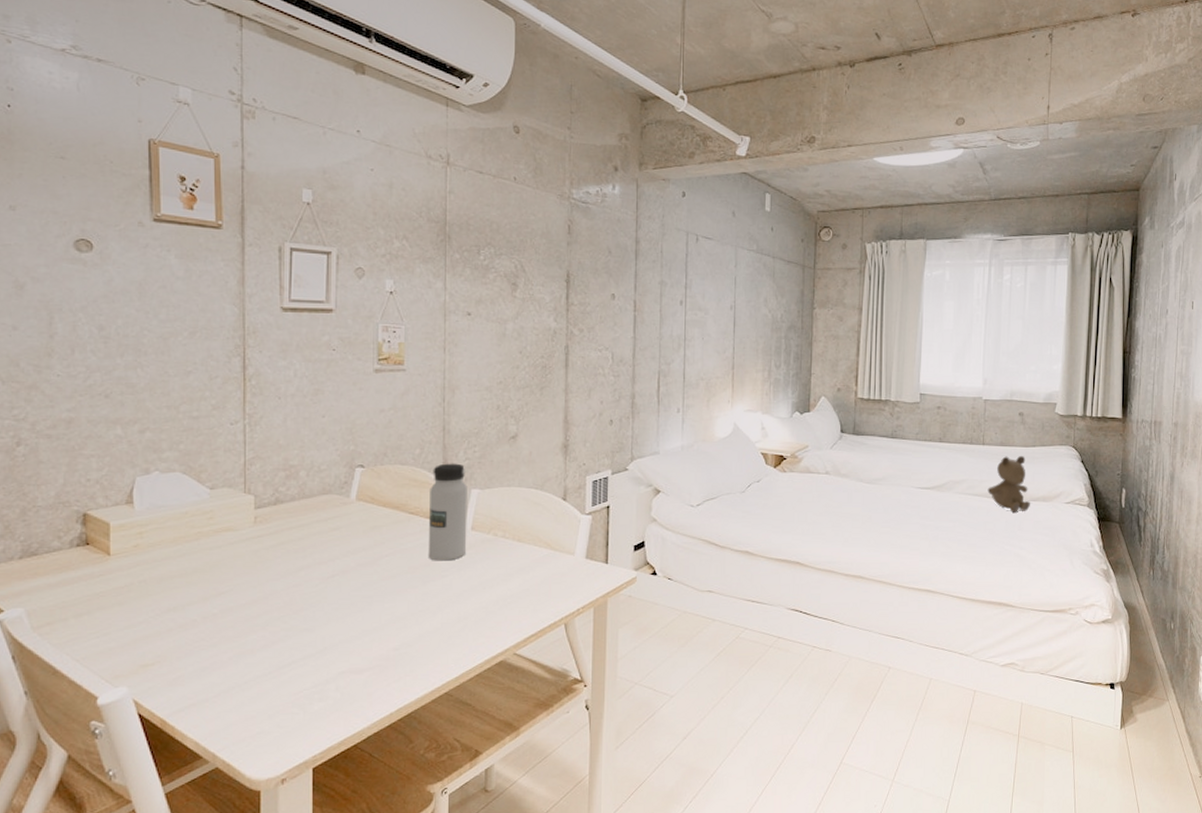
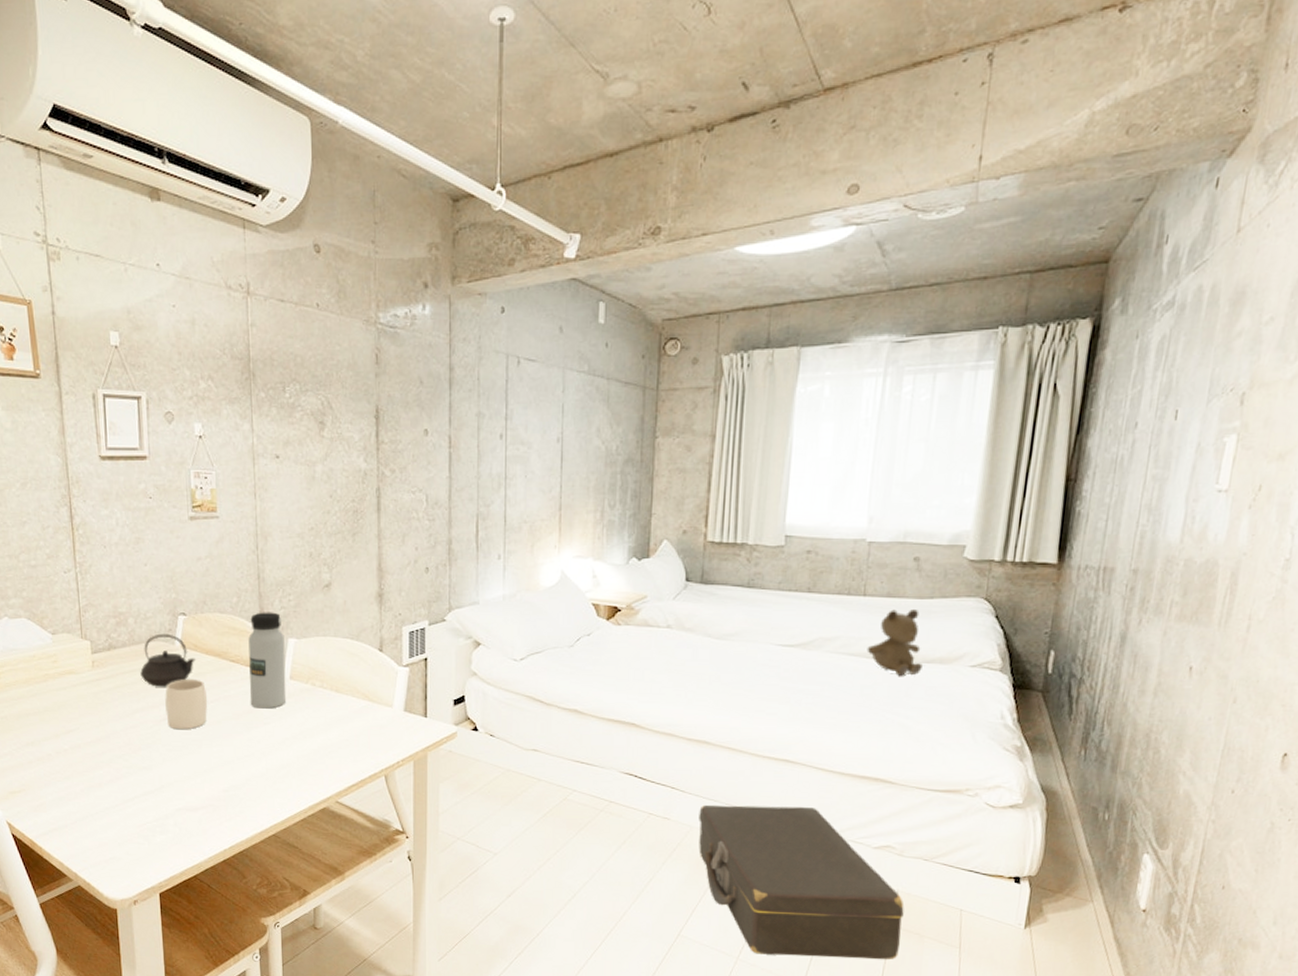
teapot: none [309,486,371,541] -> present [140,633,195,686]
mug: none [335,532,382,587] -> present [165,679,208,730]
suitcase: none [856,632,1028,775] -> present [698,804,905,960]

